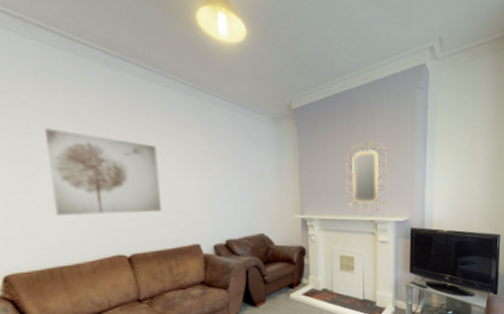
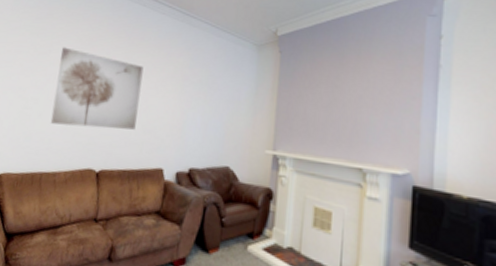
home mirror: present [345,141,388,212] -> none [328,73,386,158]

